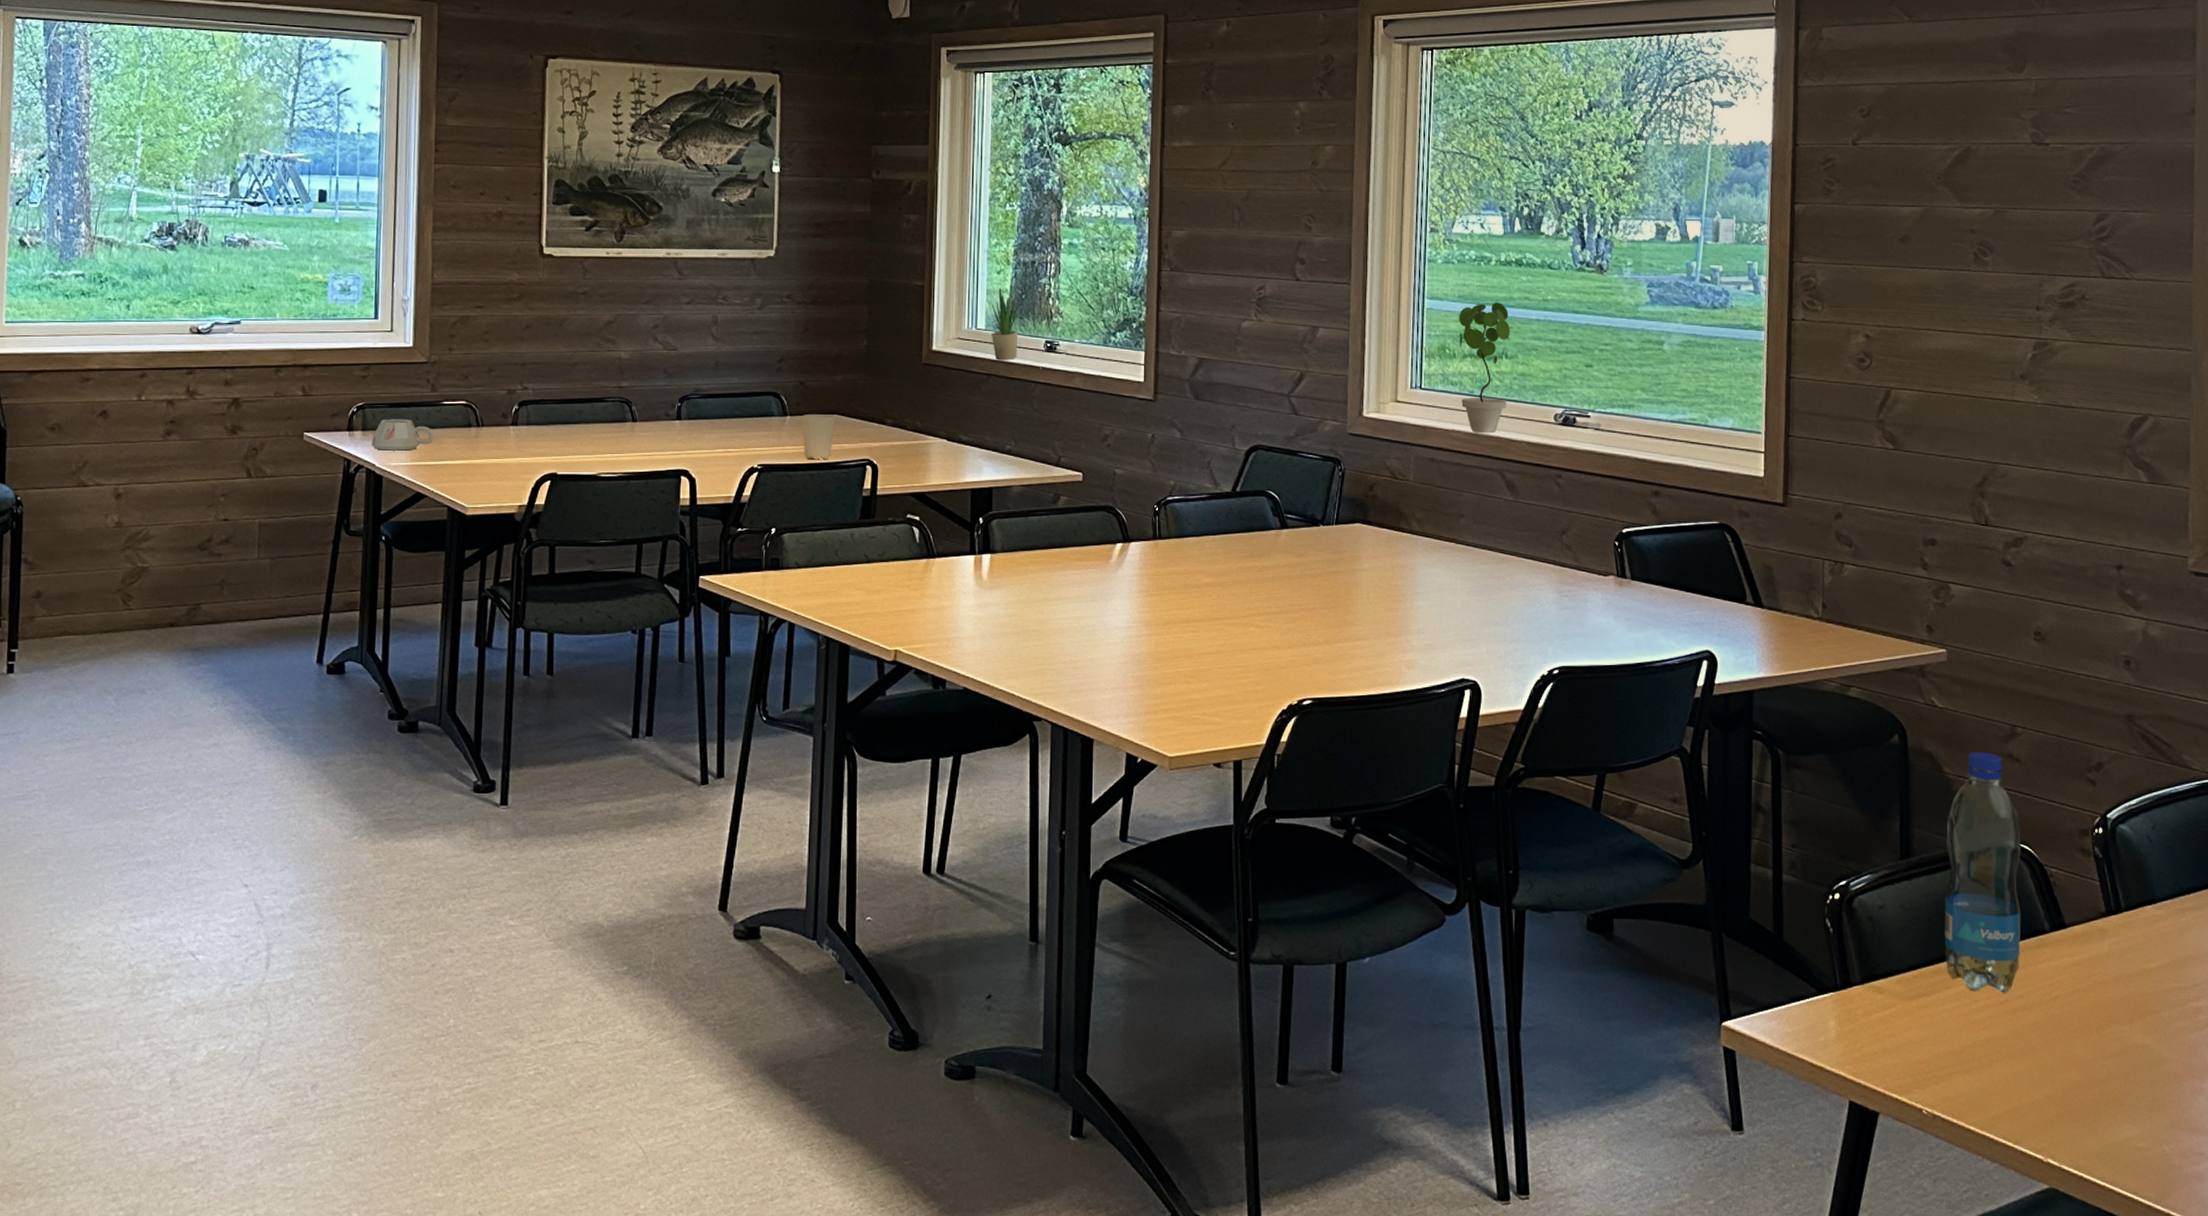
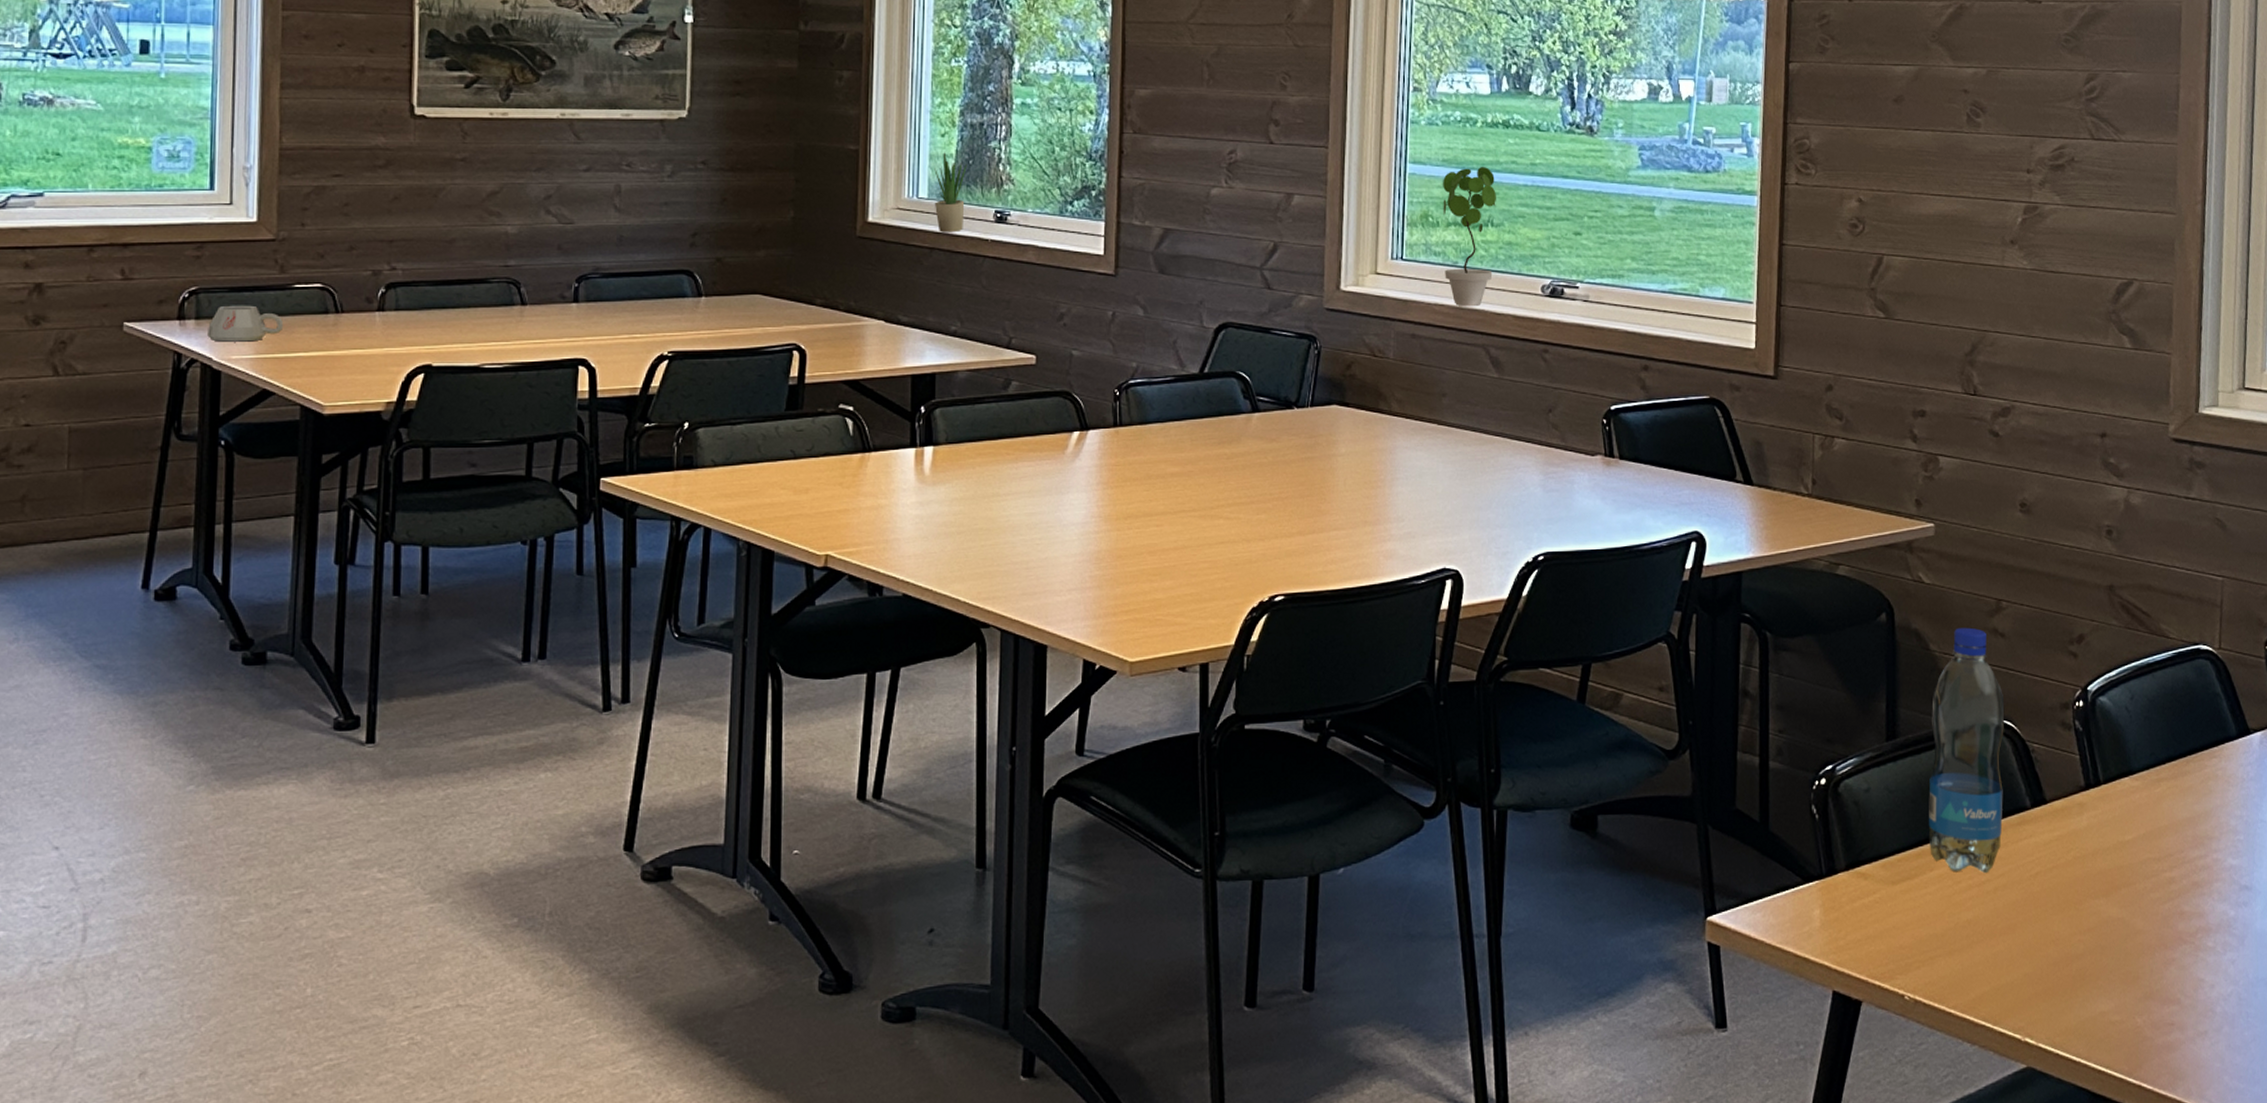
cup: present [802,414,836,460] -> none [719,295,759,345]

